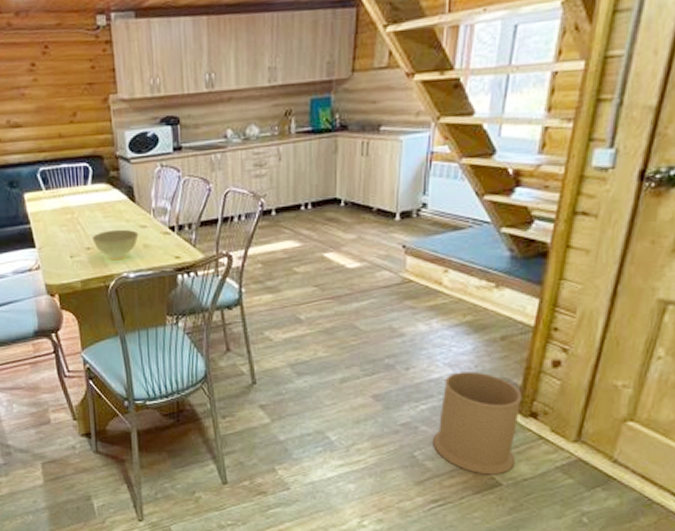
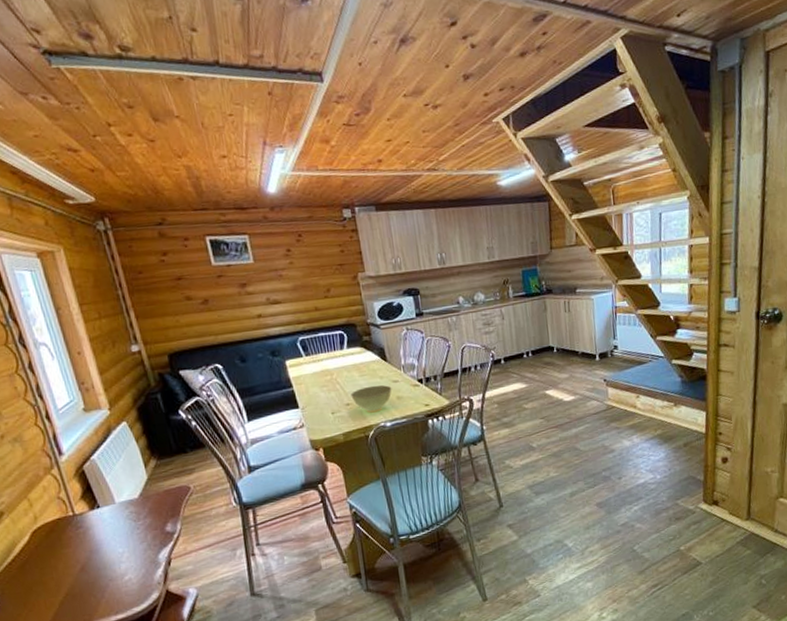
trash can: present [433,372,523,475] -> none [646,474,709,557]

